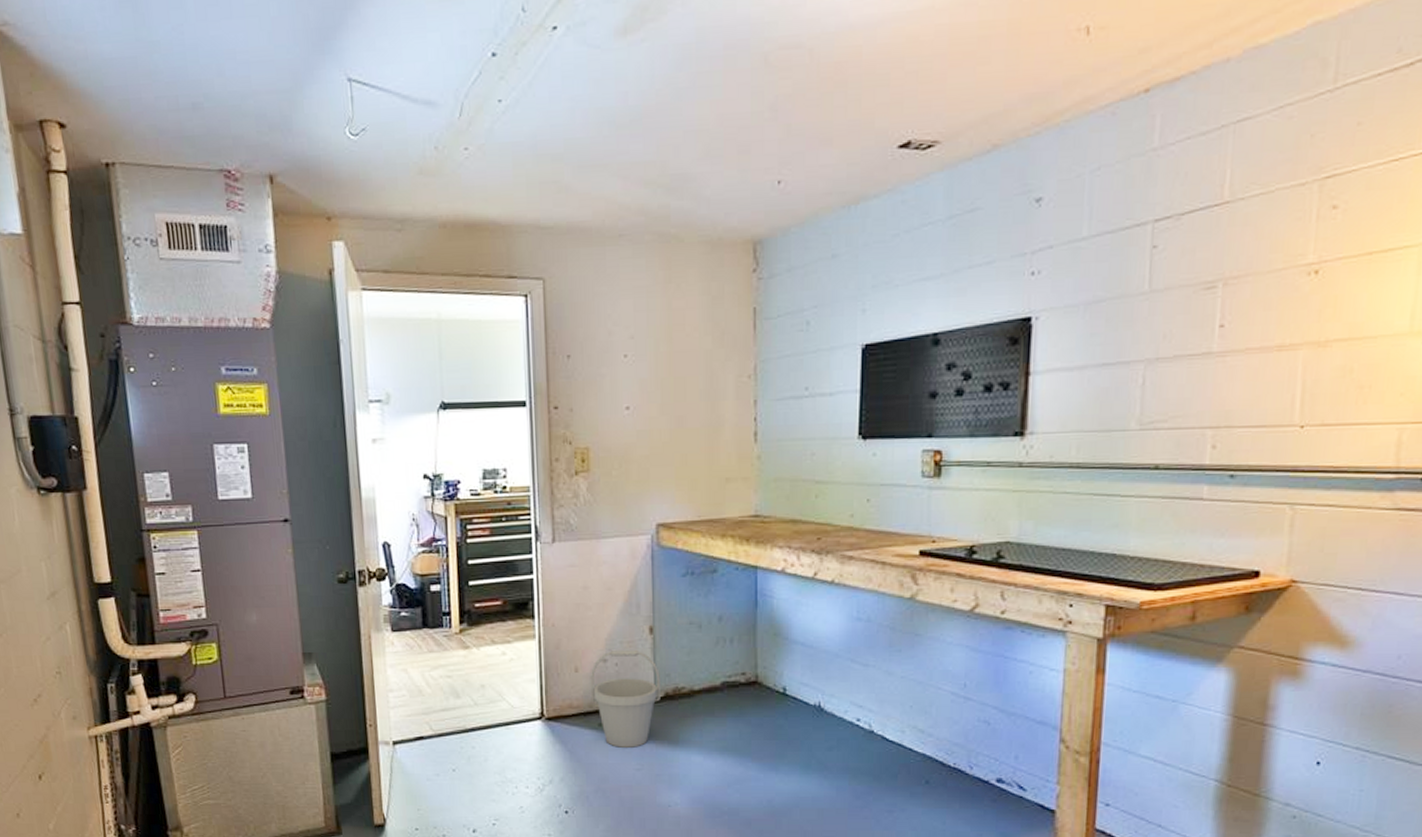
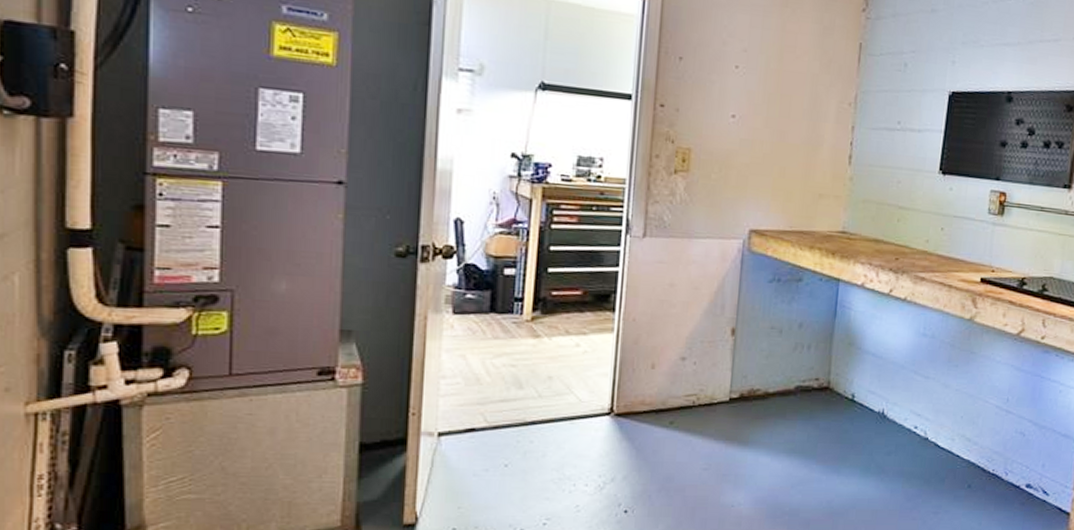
bucket: present [590,650,660,748] -> none [664,349,737,447]

